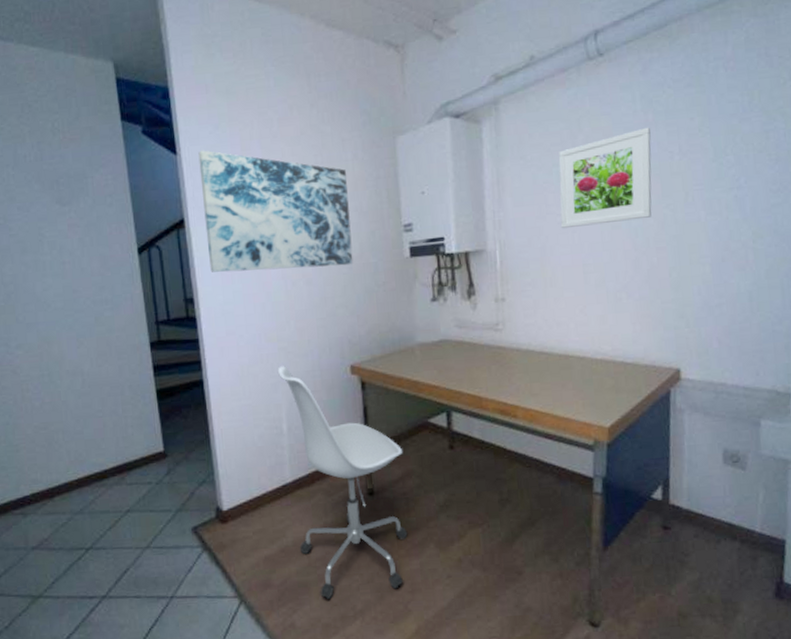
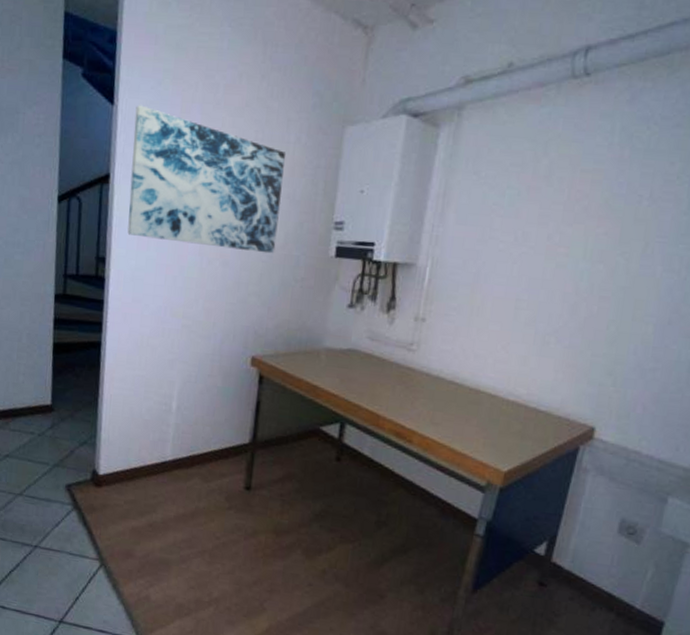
chair: present [277,366,408,599] -> none [167,343,289,586]
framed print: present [558,127,652,229] -> none [501,164,623,262]

